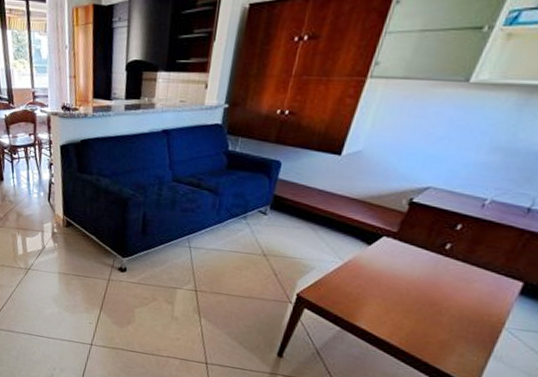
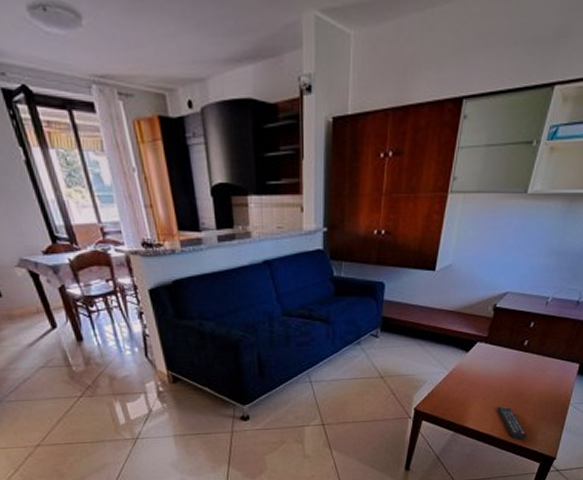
remote control: none [399,311,438,356] -> present [497,406,527,440]

